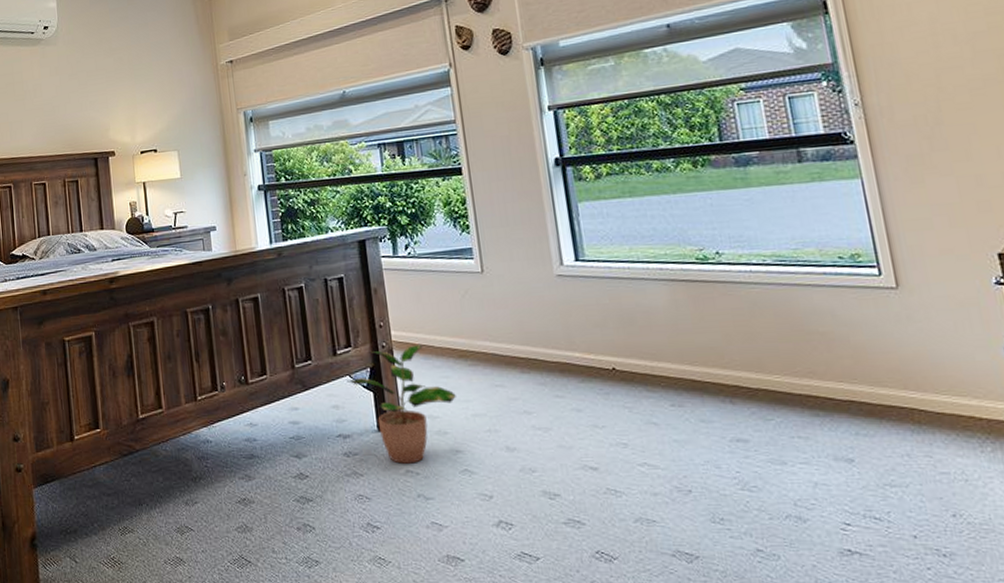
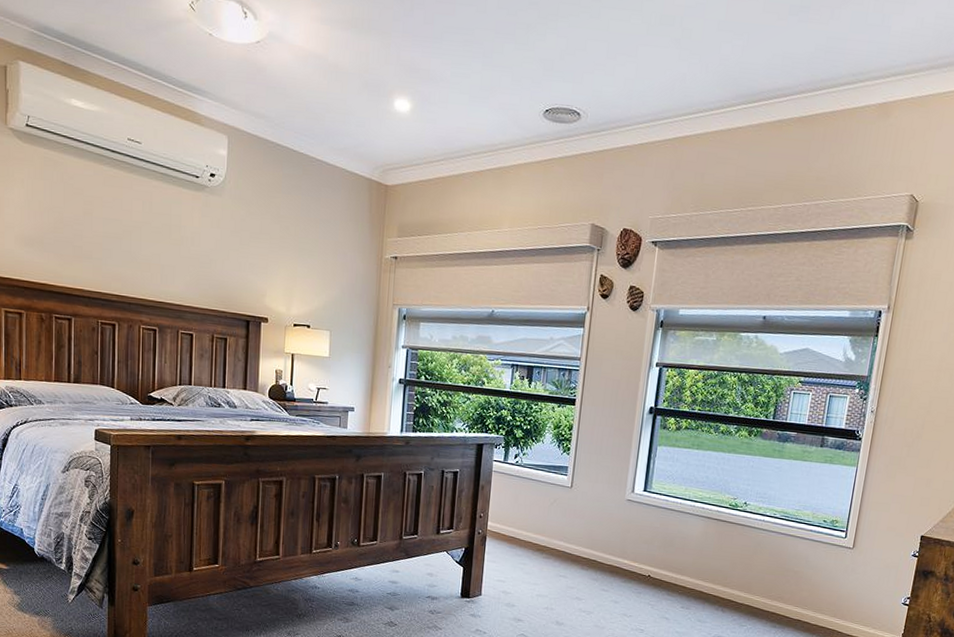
potted plant: present [347,345,456,464] -> none [444,535,528,625]

